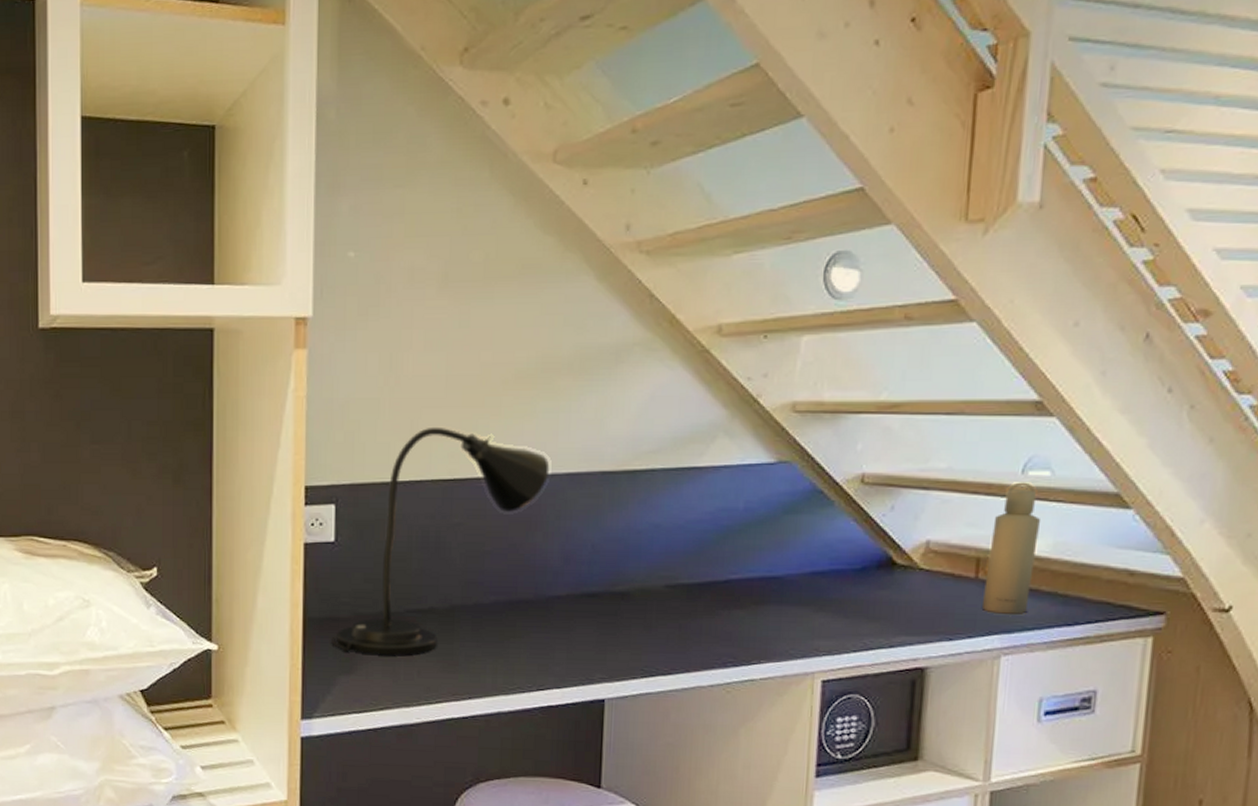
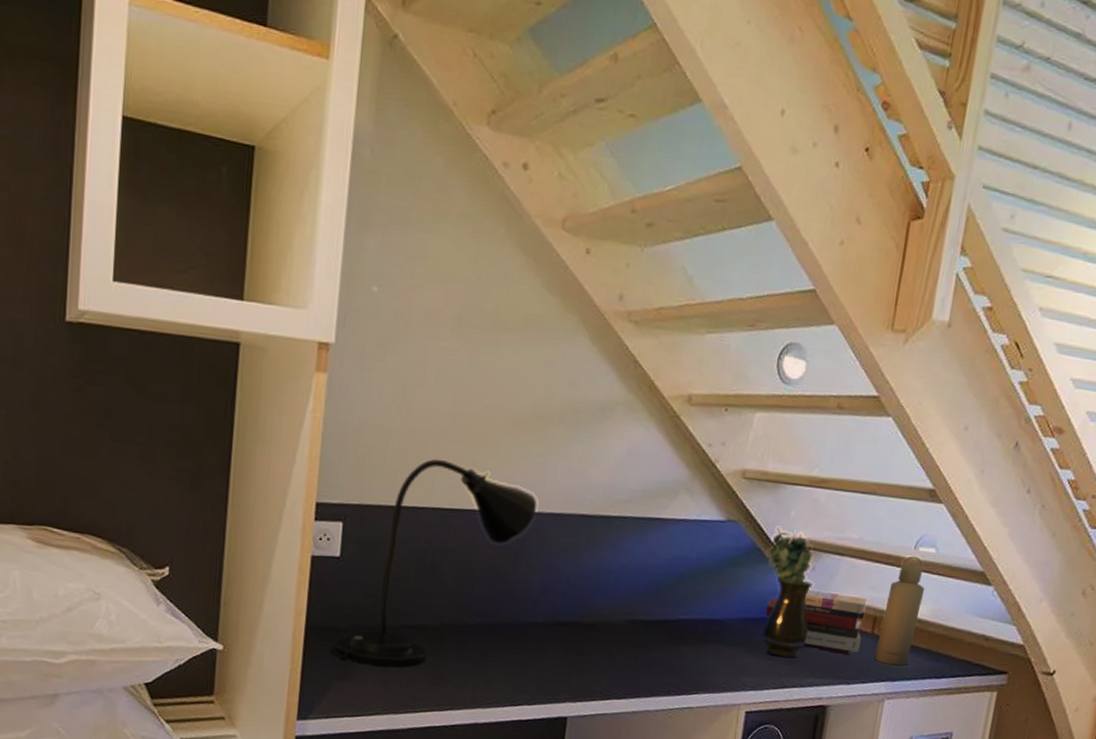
vase: none [832,465,893,614] -> present [762,528,813,658]
books: none [835,533,966,605] -> present [764,589,868,655]

